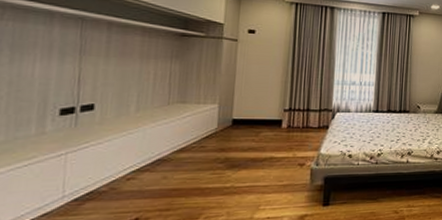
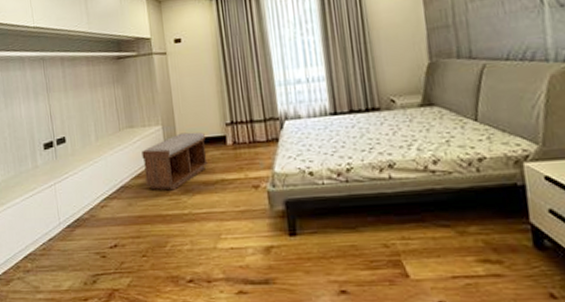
bench: none [189,113,262,165] -> present [142,132,208,191]

